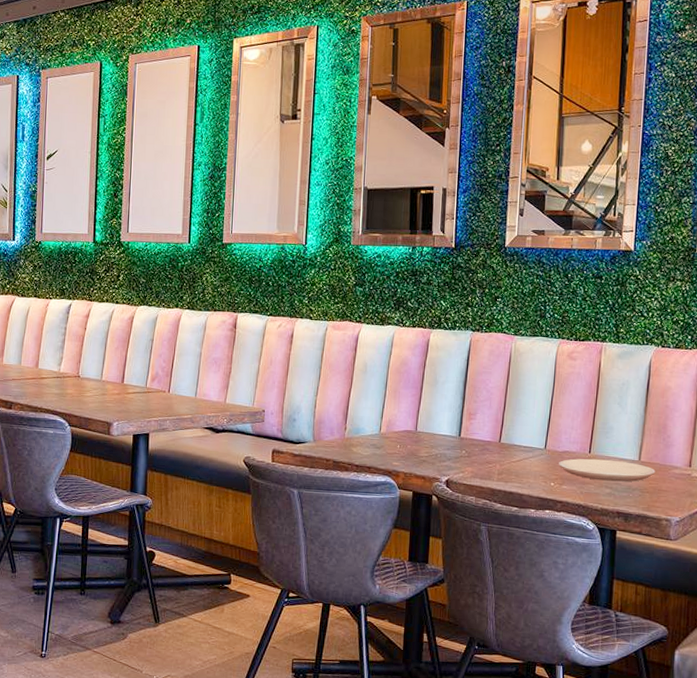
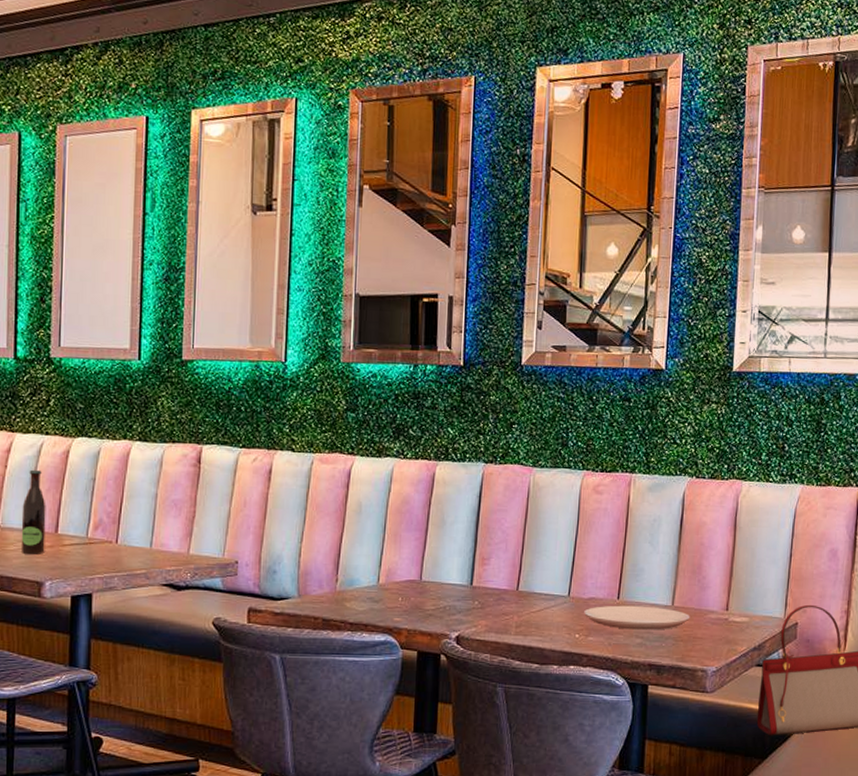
bottle: none [95,331,115,400] -> present [20,469,46,554]

